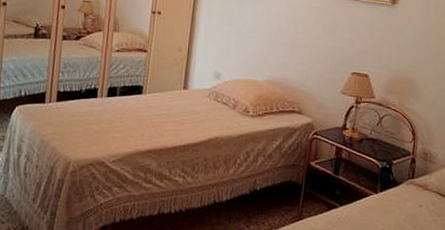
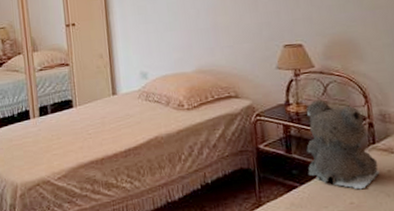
teddy bear: none [349,129,412,219] -> present [306,100,380,190]

